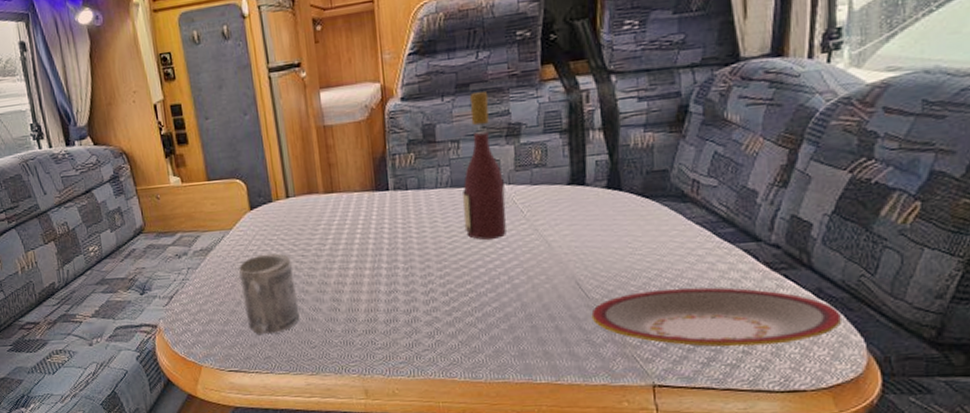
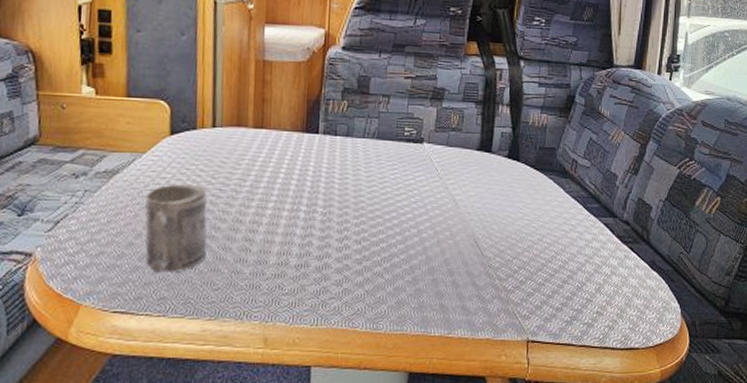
wine bottle: present [462,92,506,241] -> none [384,55,424,194]
plate: present [591,287,841,347] -> none [484,252,666,308]

